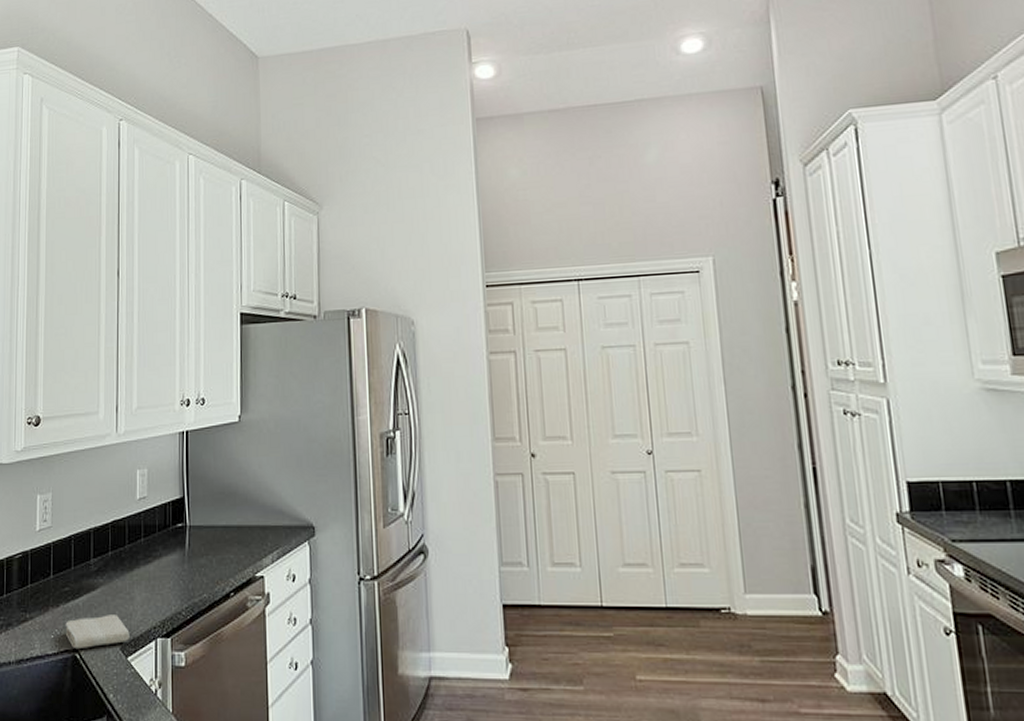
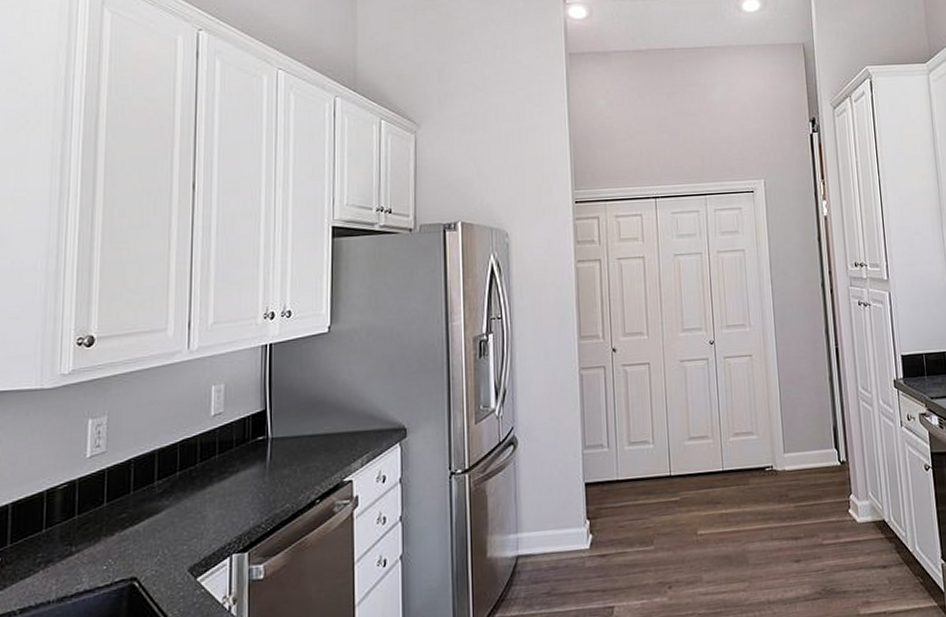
washcloth: present [65,615,131,650] -> none [121,536,202,578]

